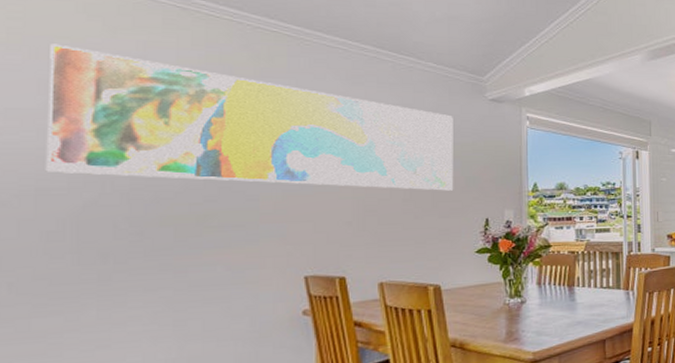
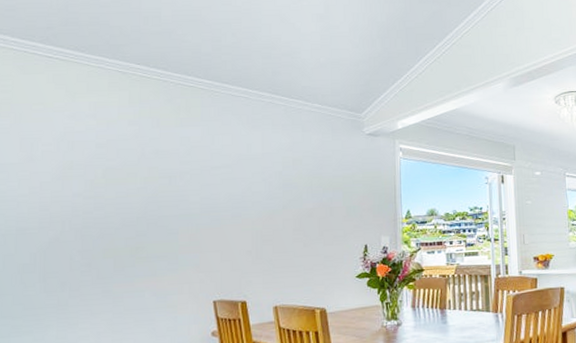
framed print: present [45,43,454,191] -> none [23,109,337,220]

